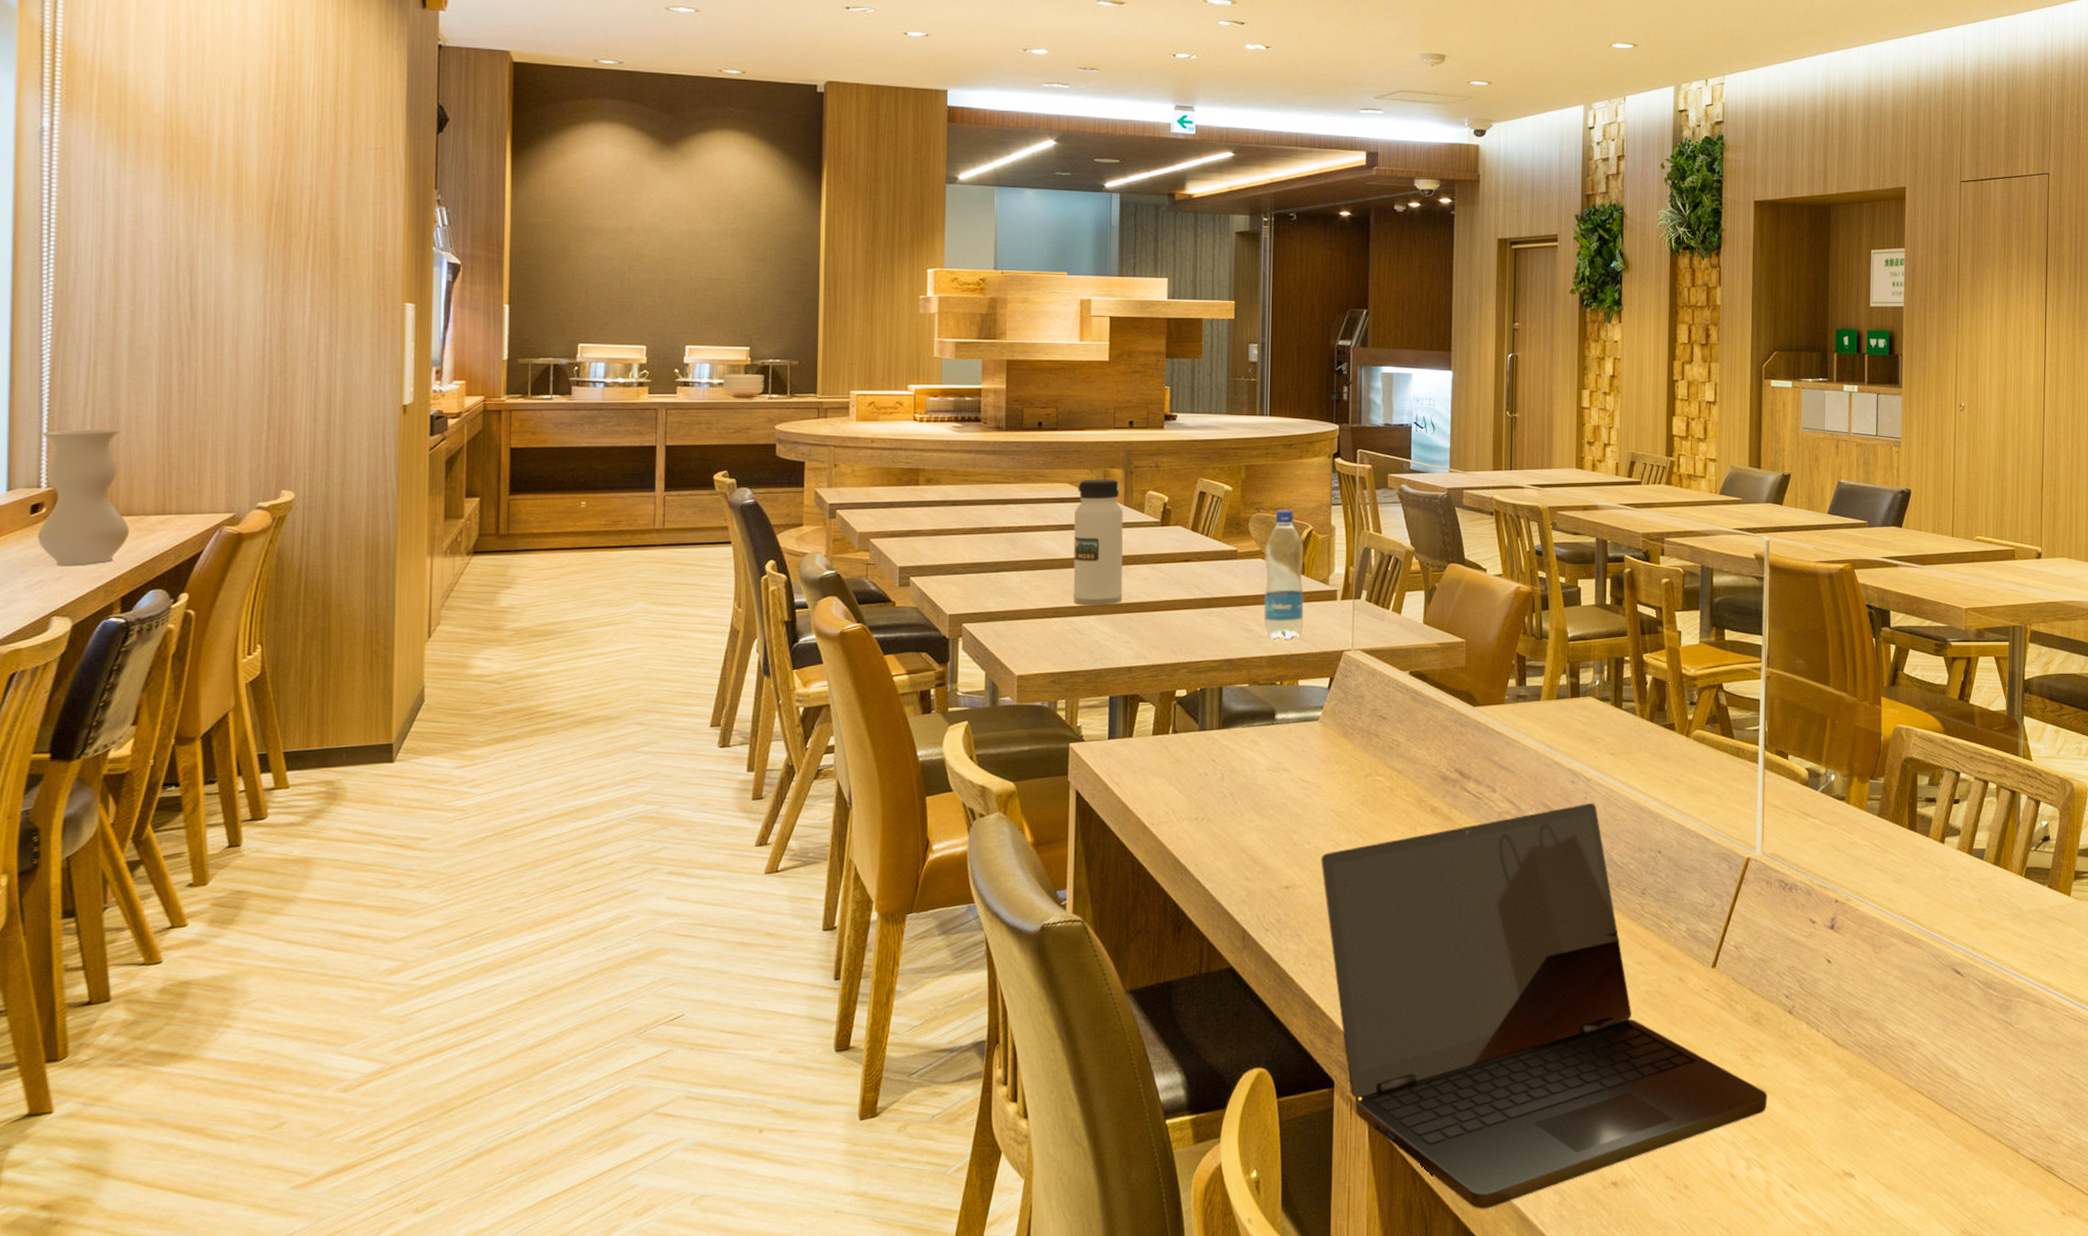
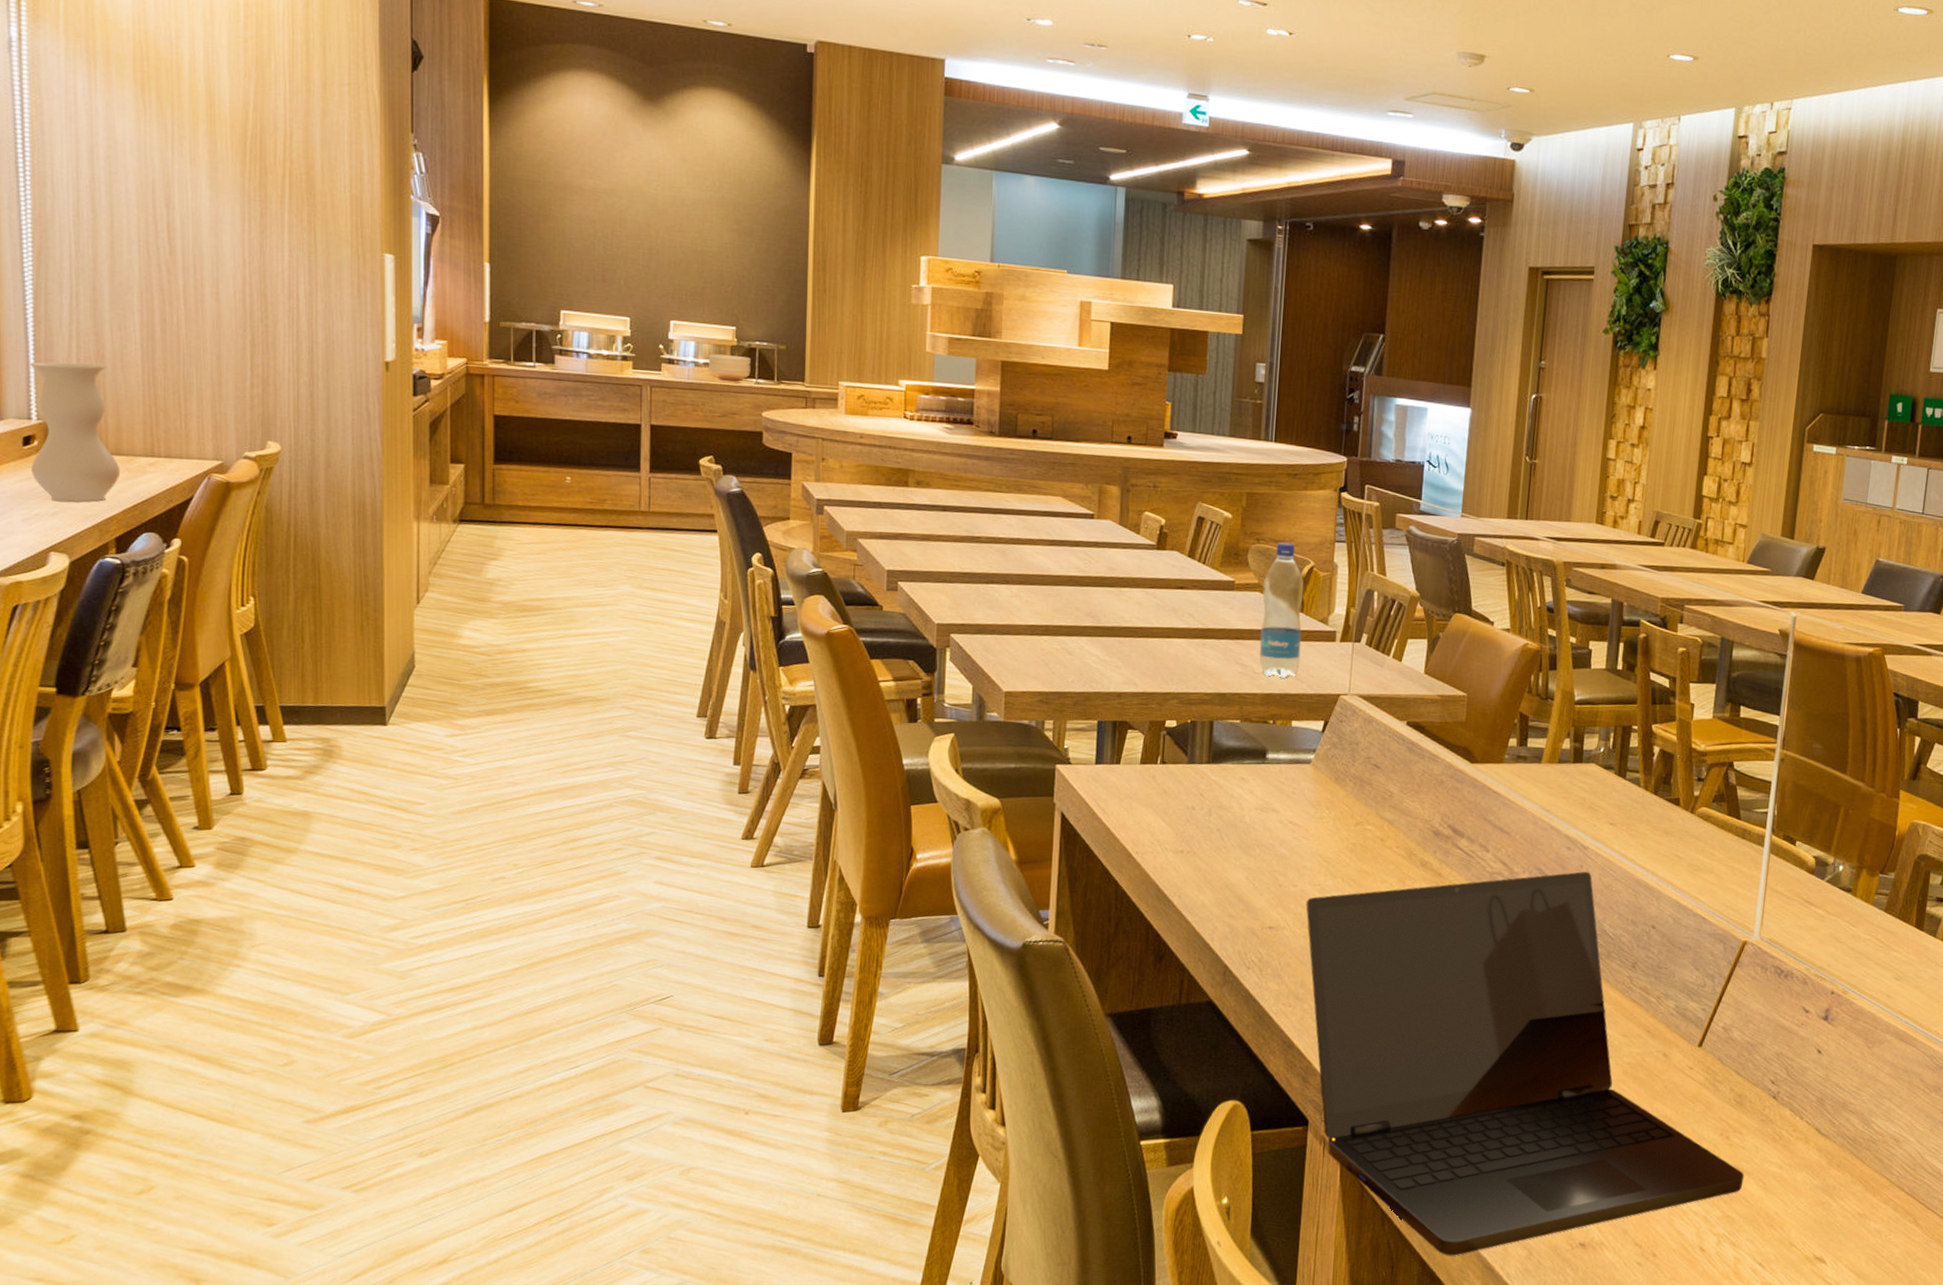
water bottle: present [1073,479,1123,606] -> none [1064,494,1118,628]

